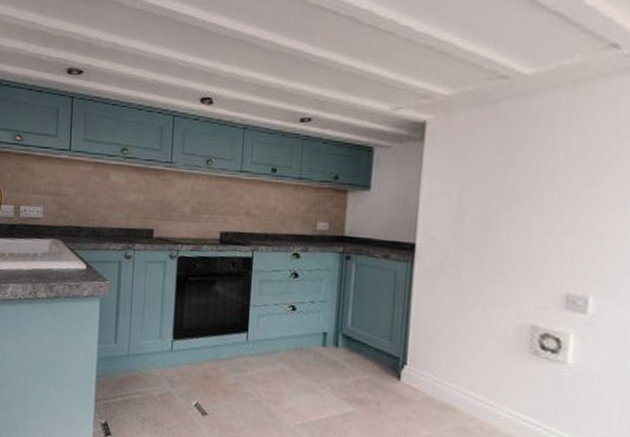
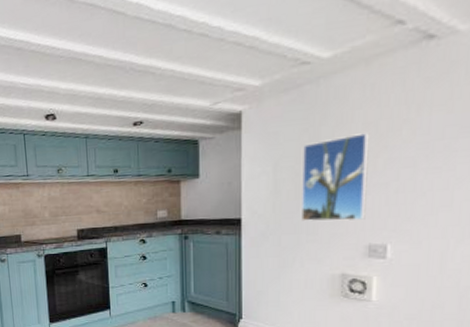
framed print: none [487,163,574,264] -> present [301,133,370,221]

